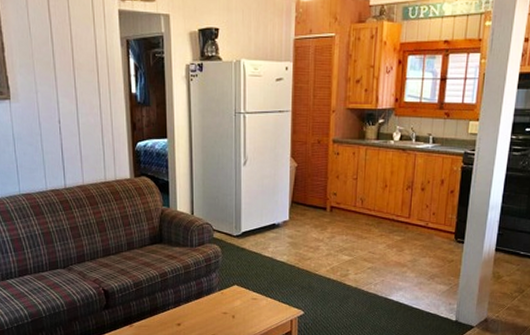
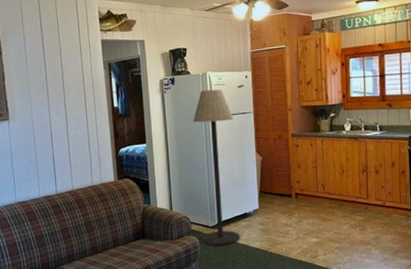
floor lamp: none [222,80,268,256] -> present [193,89,241,246]

